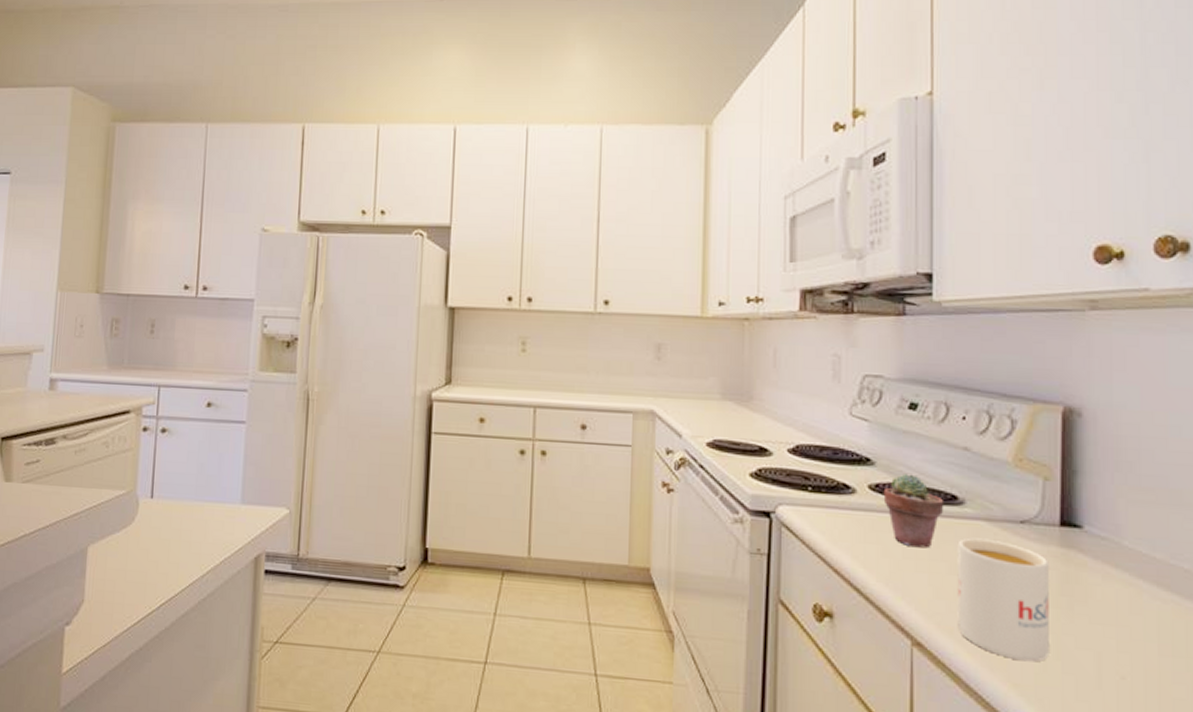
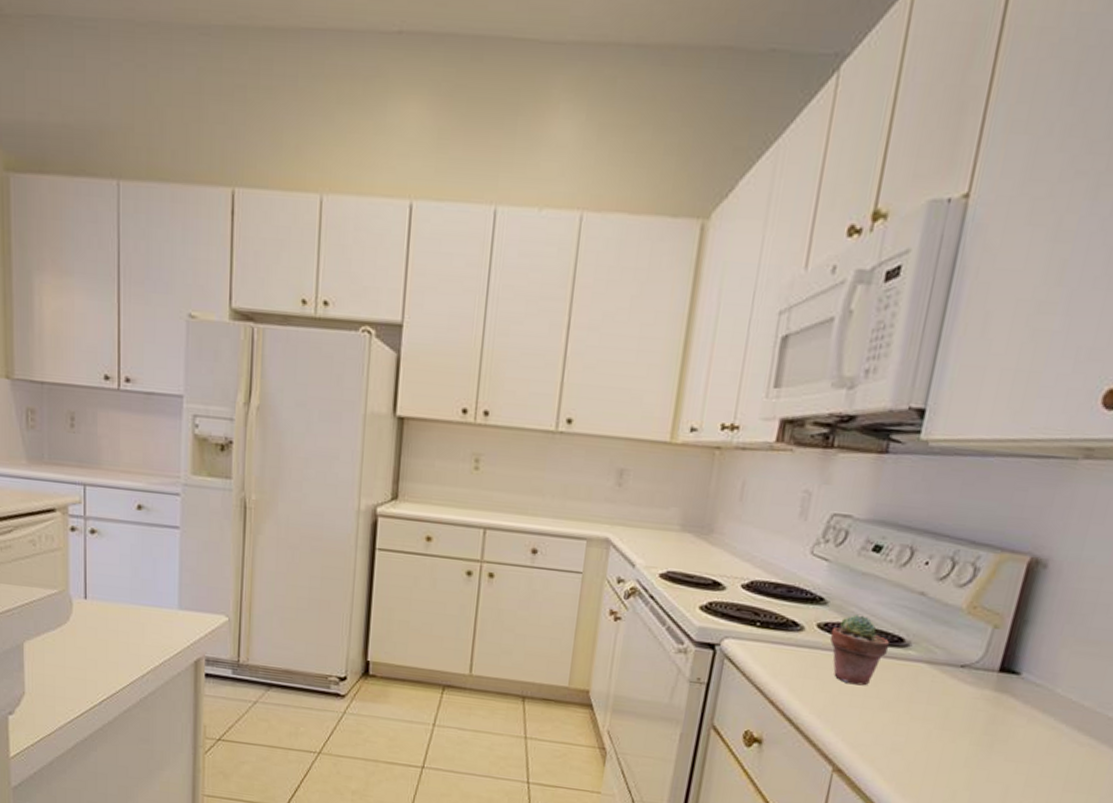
mug: present [957,537,1049,662] -> none [879,678,980,791]

